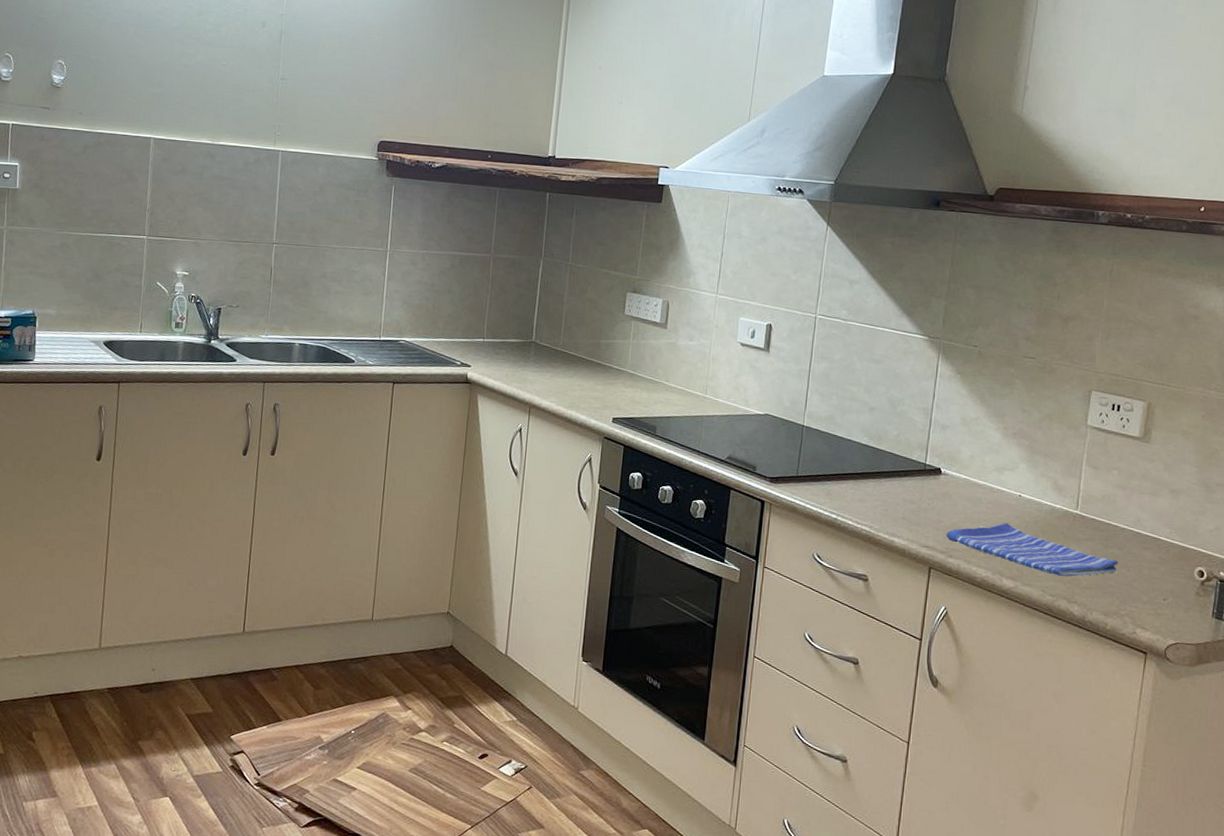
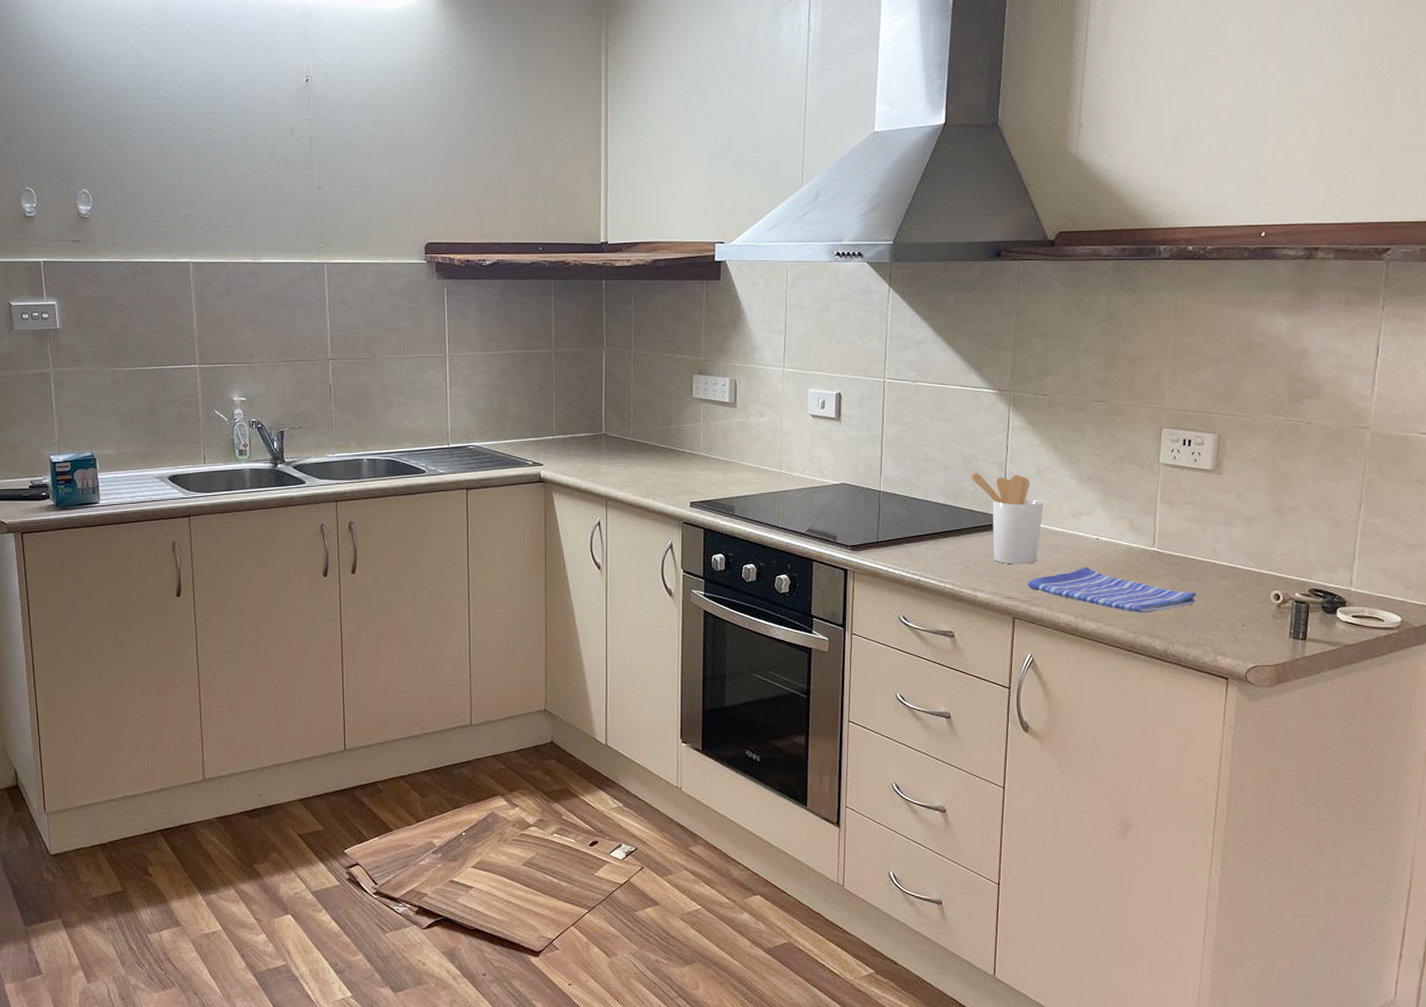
utensil holder: none [894,416,967,515] -> present [970,472,1044,565]

